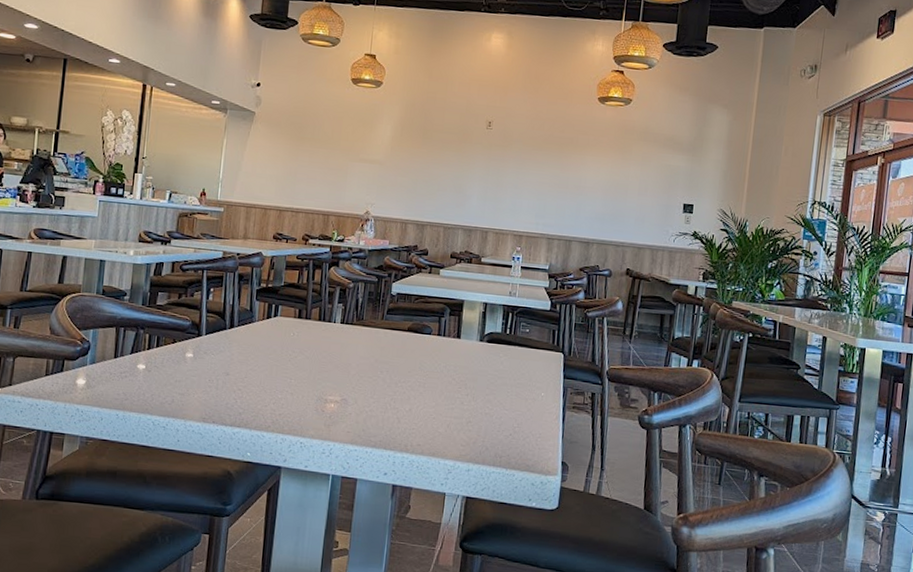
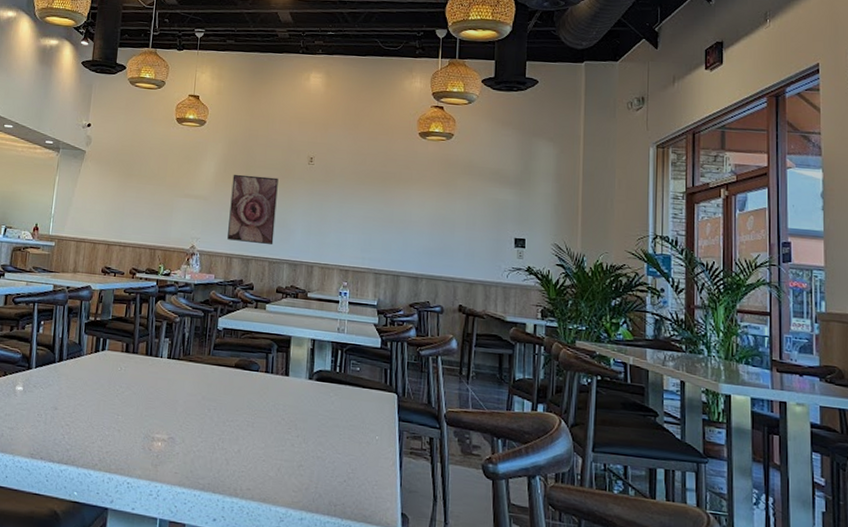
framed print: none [403,138,456,211] -> present [227,174,278,245]

